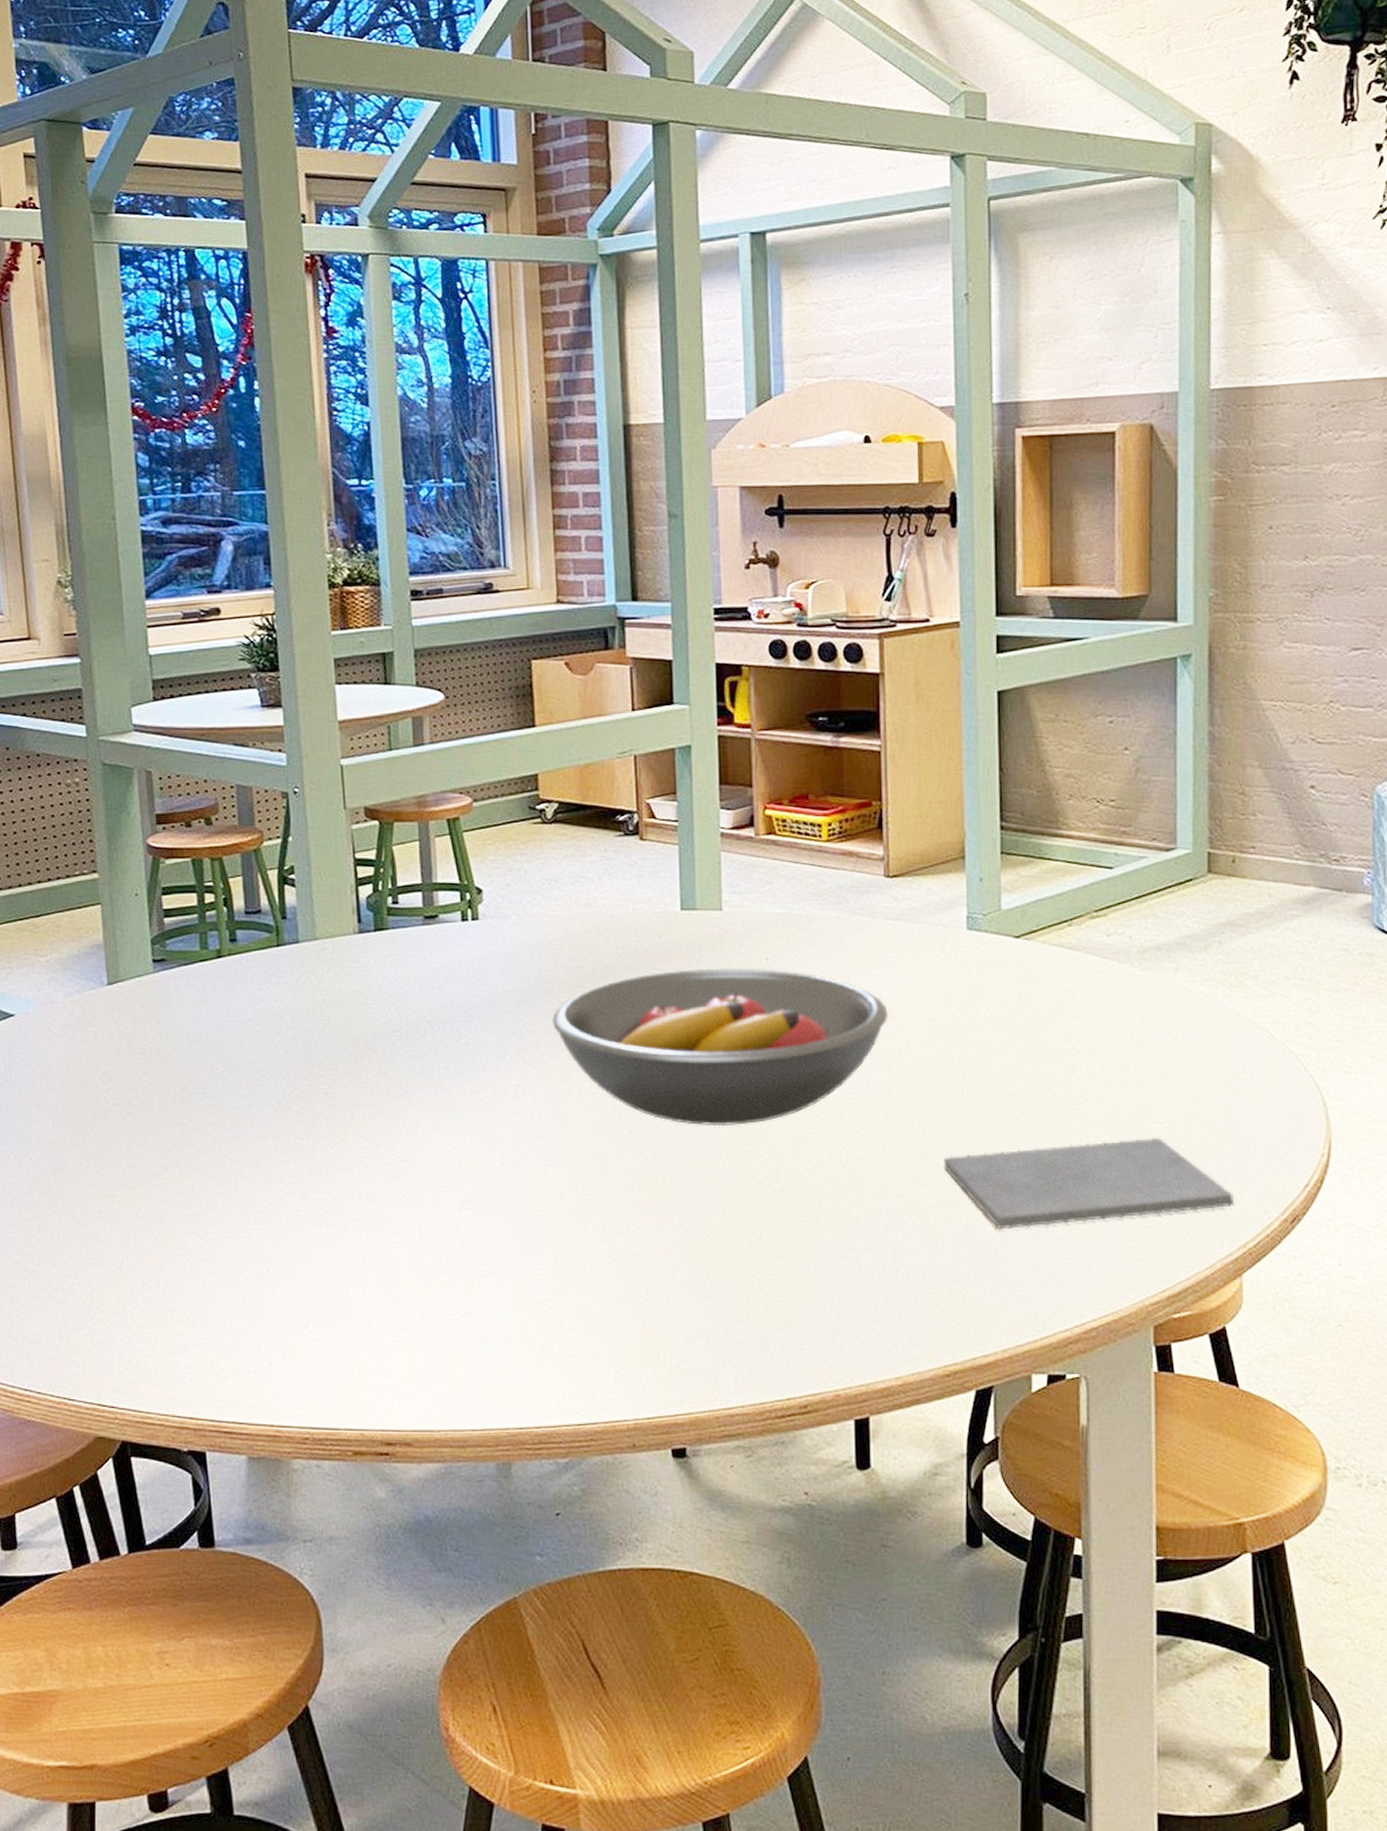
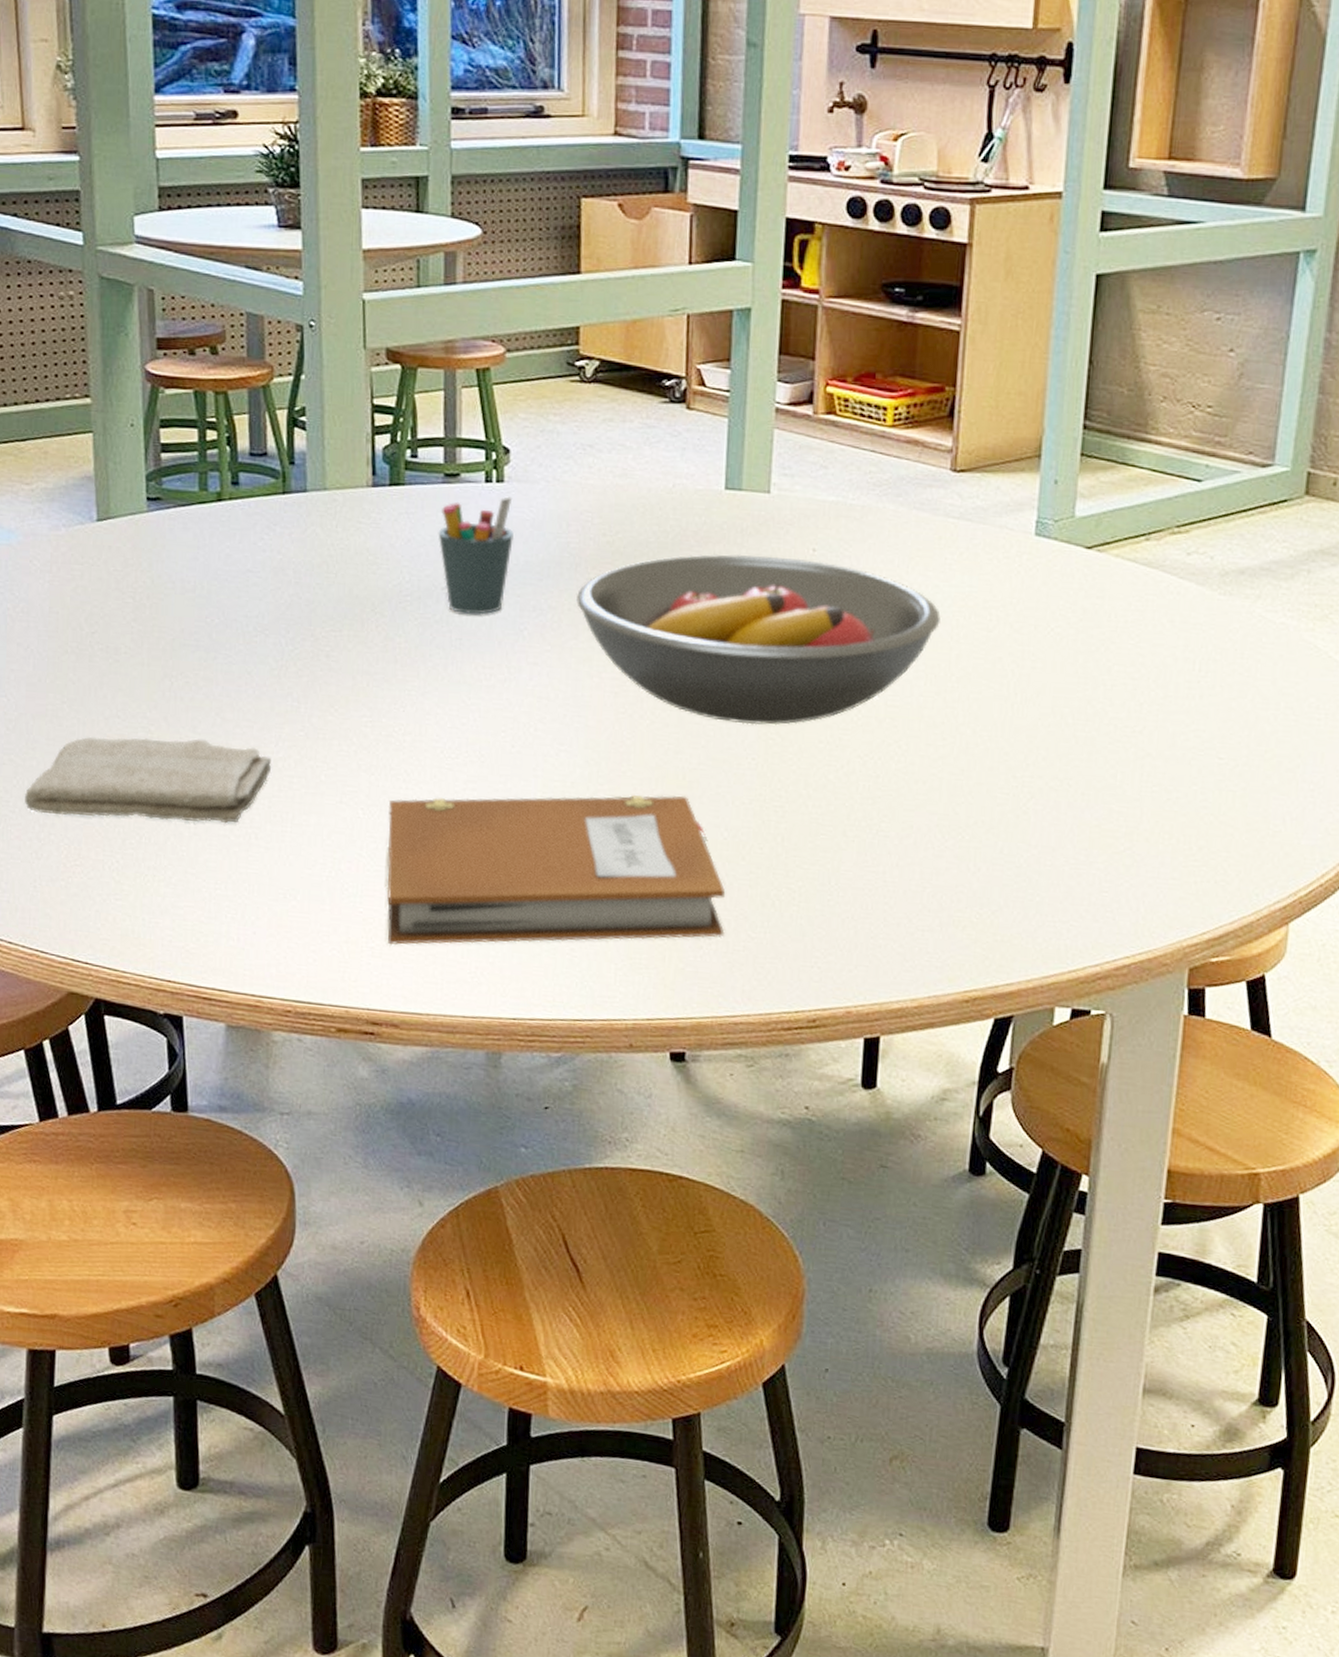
washcloth: none [49,1181,279,1265] -> present [25,736,272,824]
notebook: none [390,1199,714,1364] -> present [387,795,726,945]
pen holder: none [421,932,491,1044] -> present [438,496,514,615]
notepad: present [943,1137,1234,1230] -> none [983,773,1290,857]

